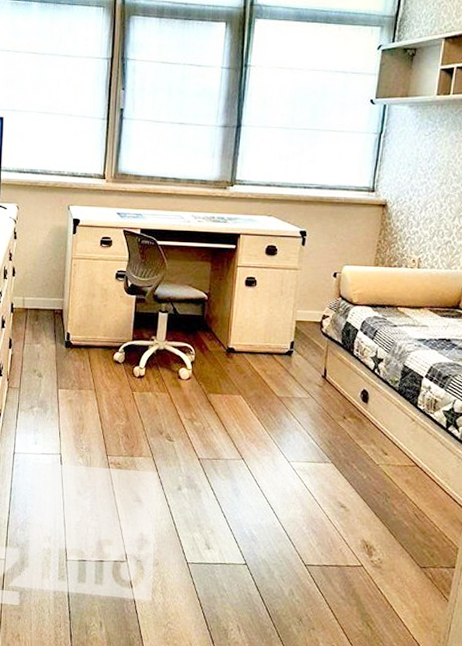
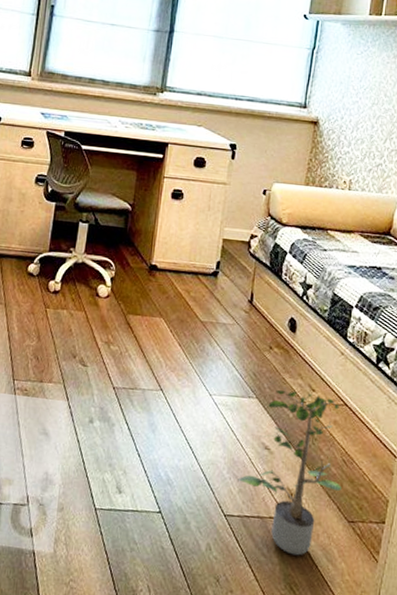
potted plant: none [316,452,414,598] -> present [238,387,342,556]

